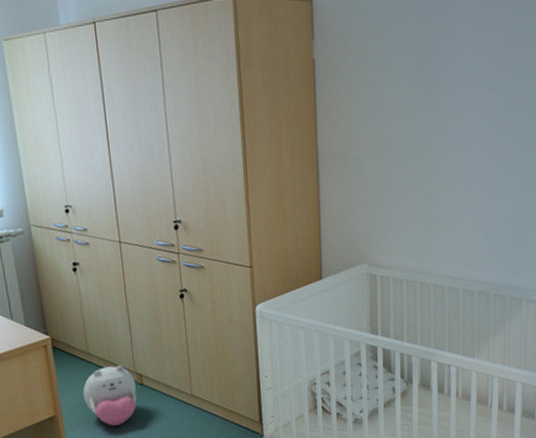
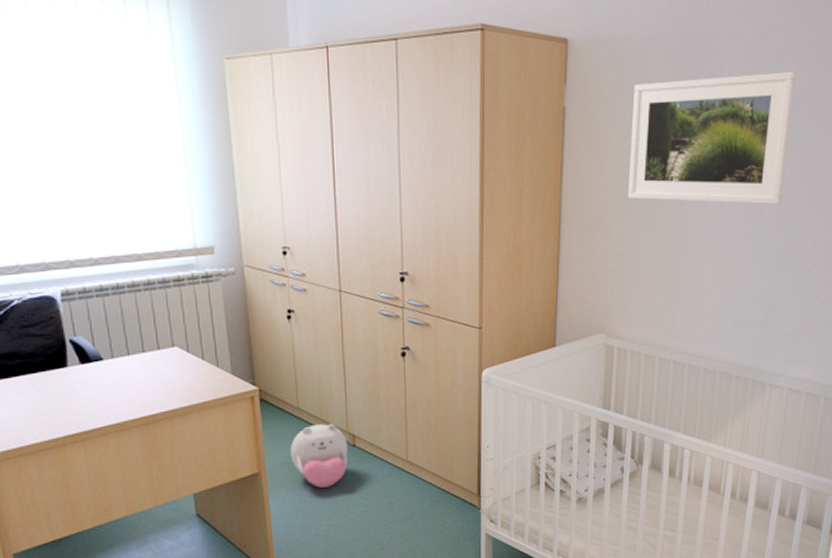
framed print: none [376,9,525,138] -> present [627,71,796,205]

